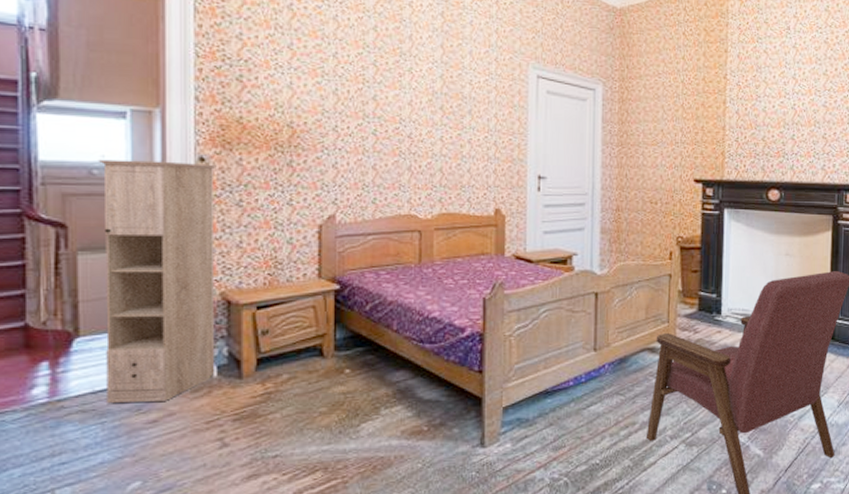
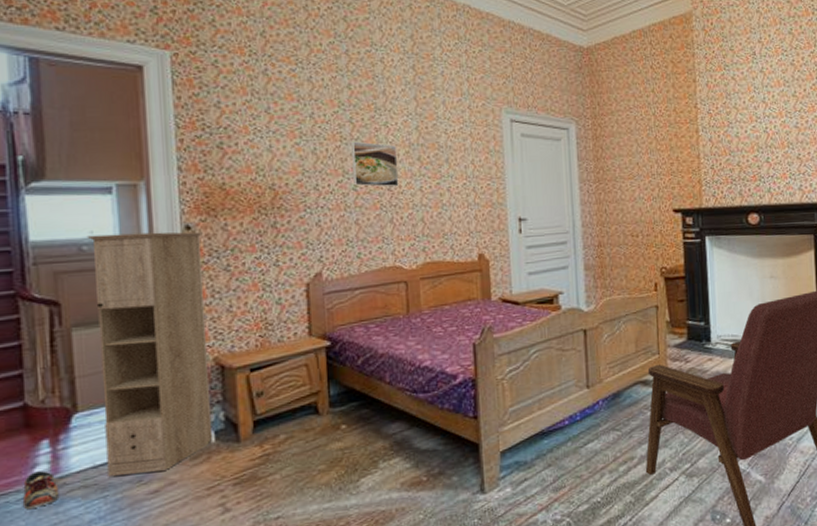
shoe: none [18,392,57,430] -> present [22,470,60,510]
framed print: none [373,85,420,135] -> present [351,141,399,188]

